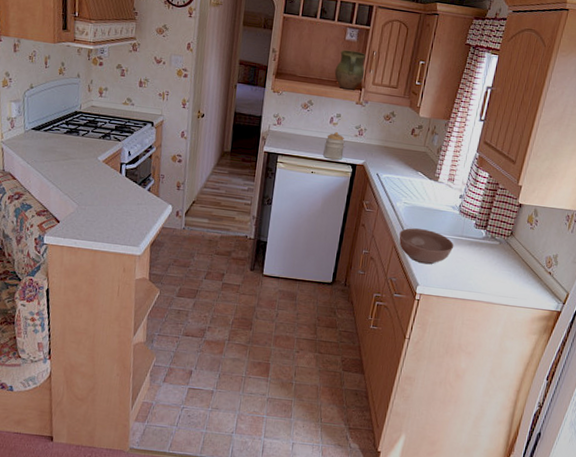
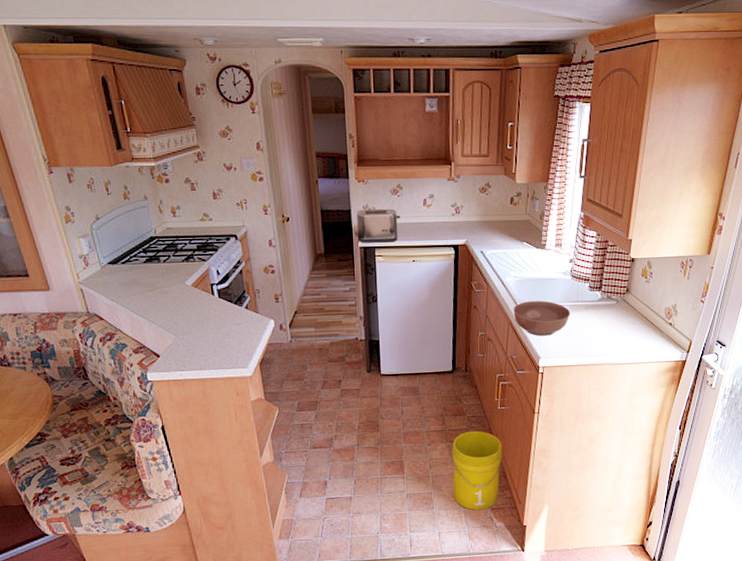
toaster: none [263,117,307,152] -> present [357,208,401,243]
bucket: none [312,345,369,428] -> present [451,430,503,511]
jar: present [323,132,345,161] -> none [421,214,443,245]
ceramic jug: present [334,49,367,91] -> none [419,122,452,167]

